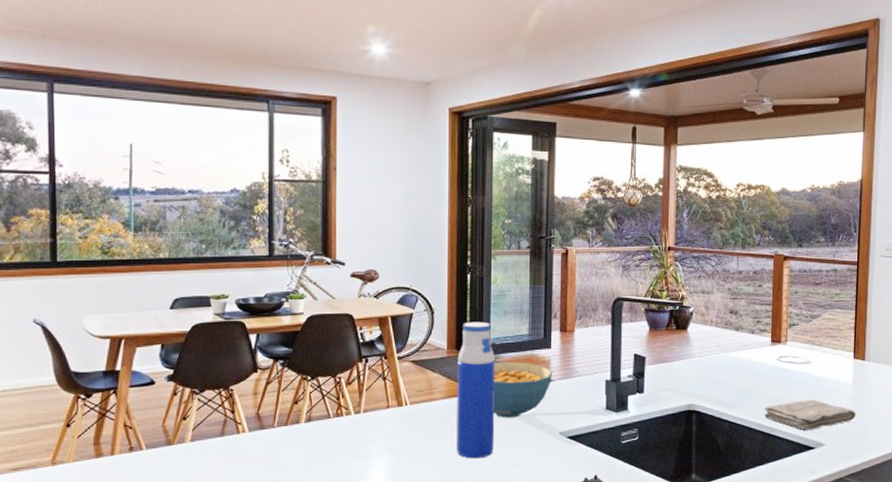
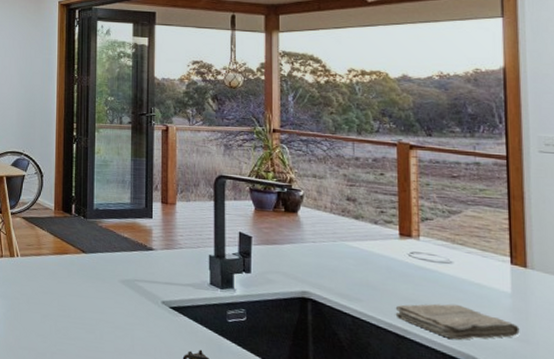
water bottle: present [457,321,496,459] -> none [62,186,99,316]
cereal bowl: present [494,361,552,418] -> none [97,226,154,281]

